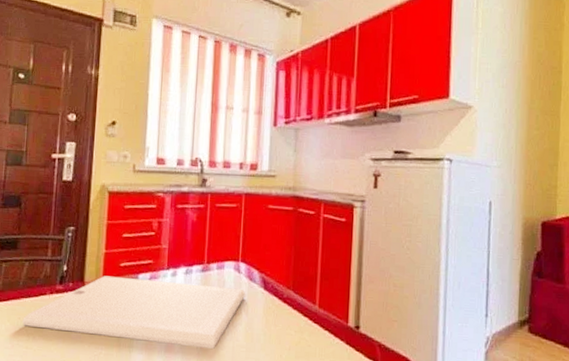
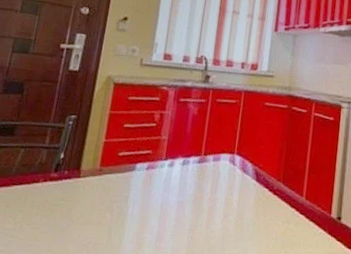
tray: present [22,275,245,349] -> none [10,164,238,238]

